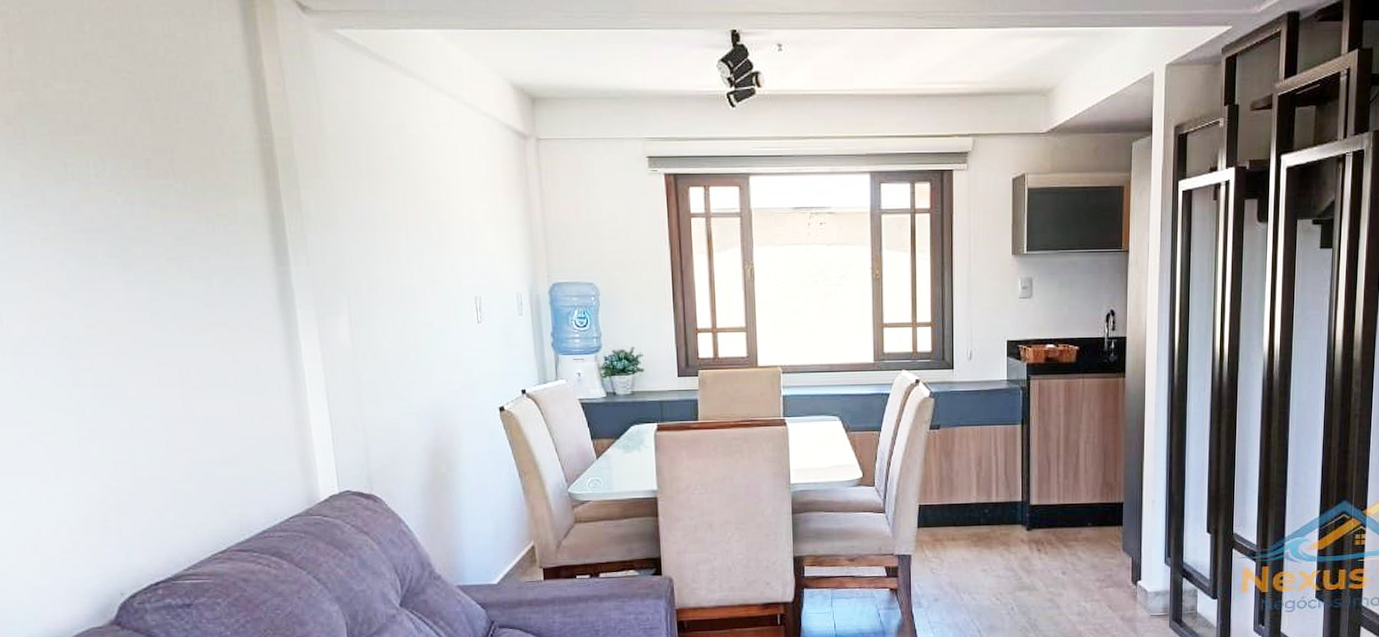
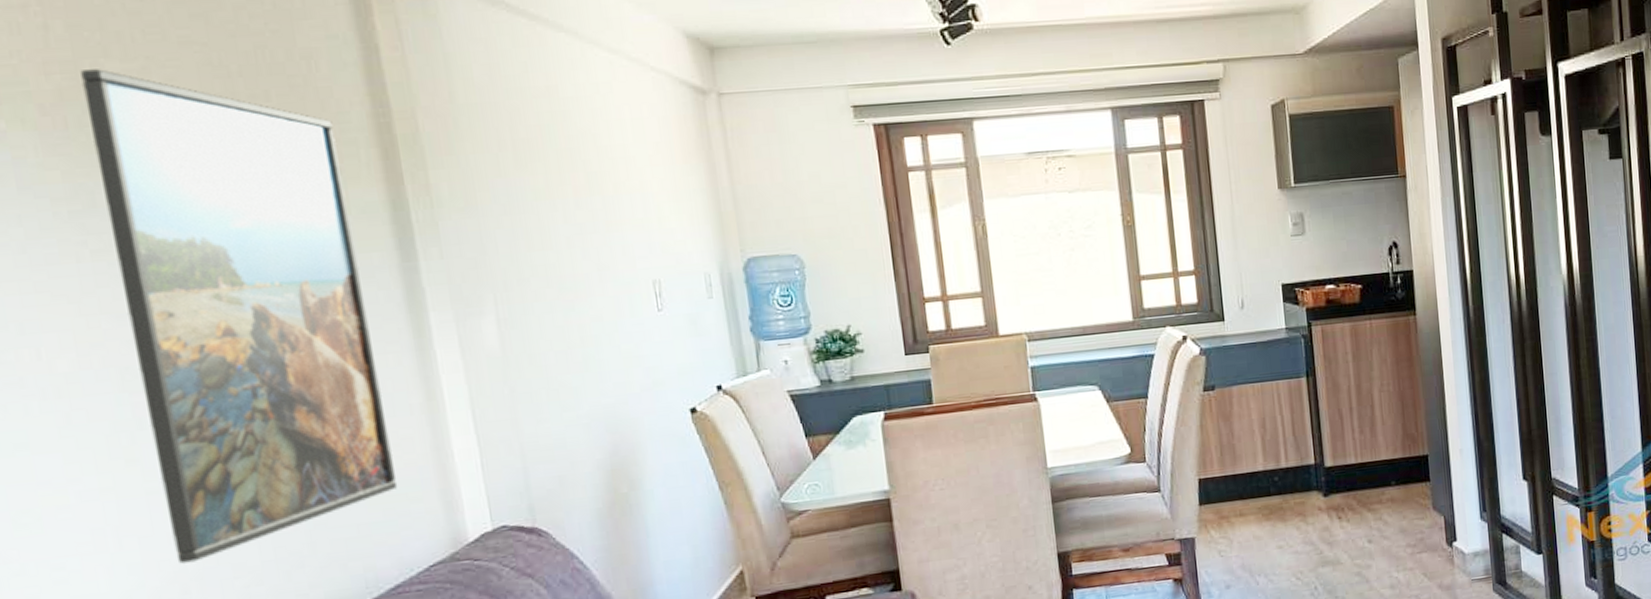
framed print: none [36,88,268,497] -> present [80,69,398,564]

